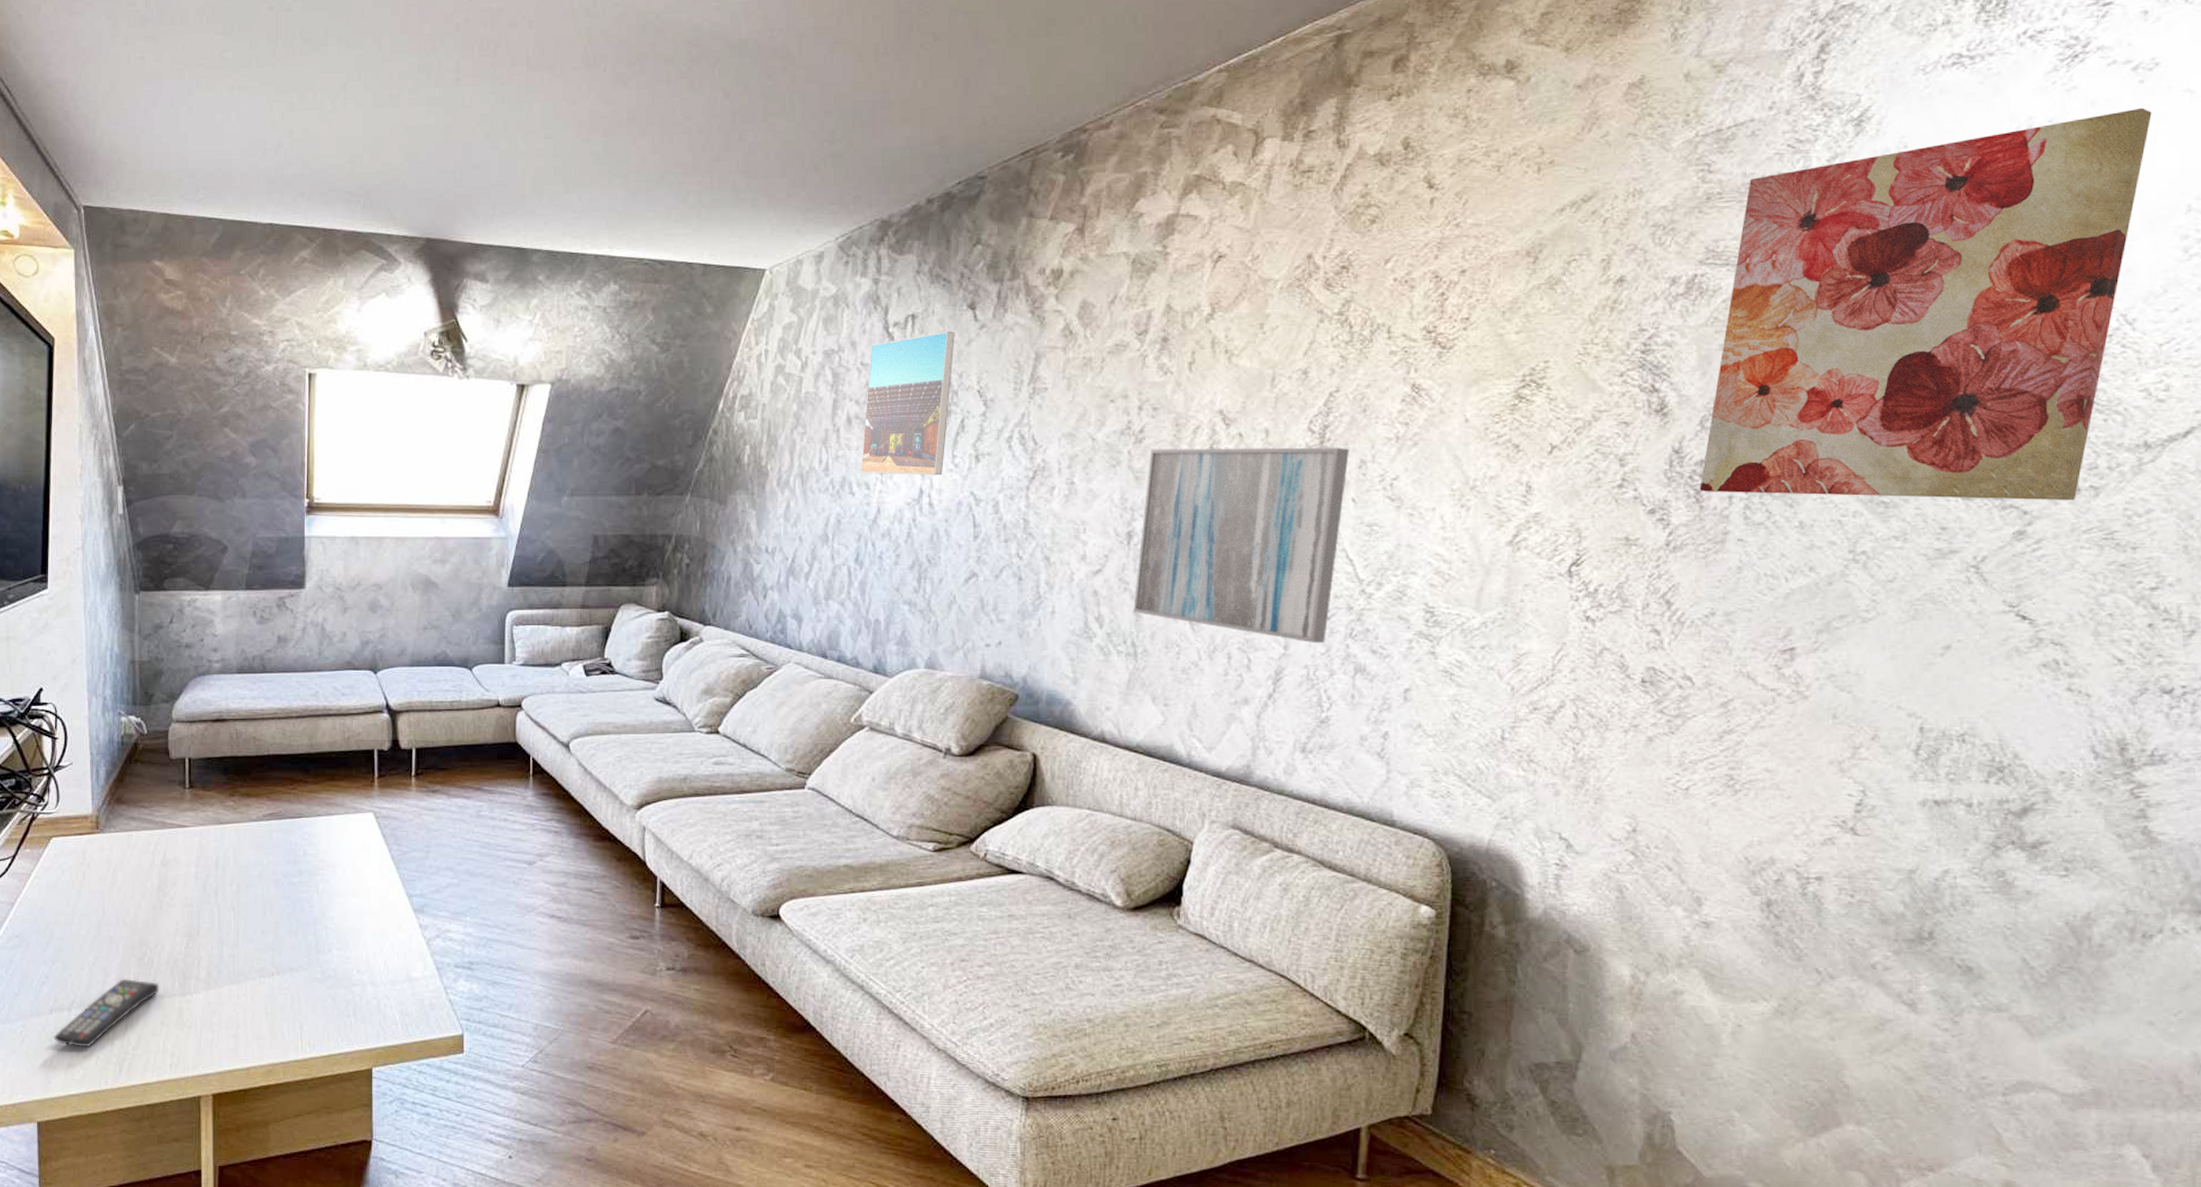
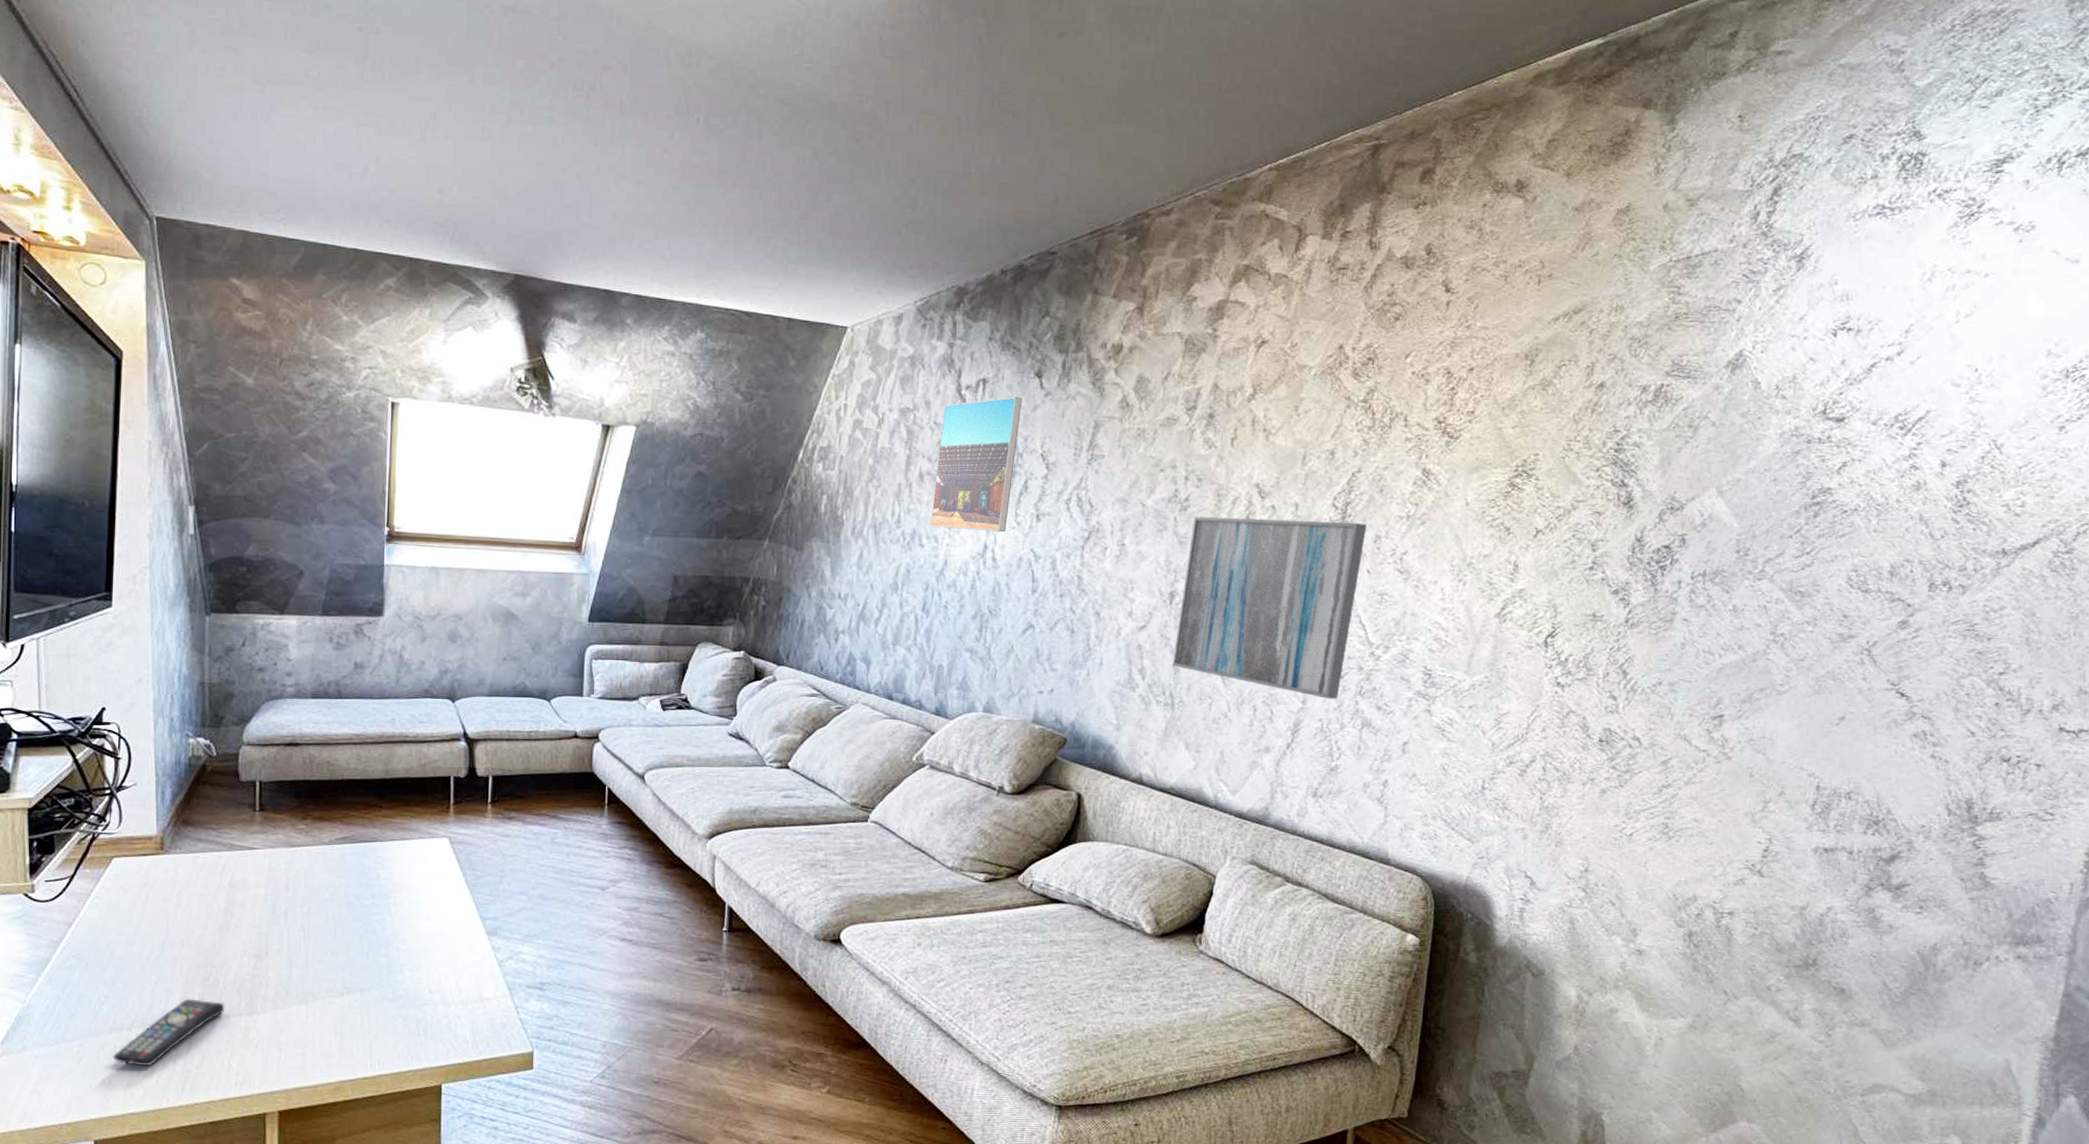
wall art: present [1699,107,2152,501] -> none [1655,263,2027,597]

